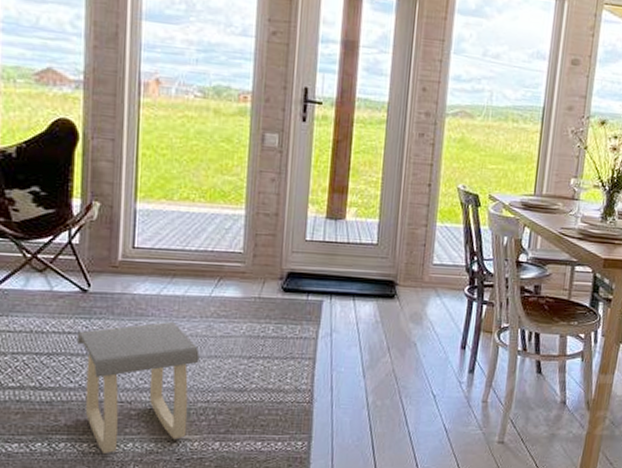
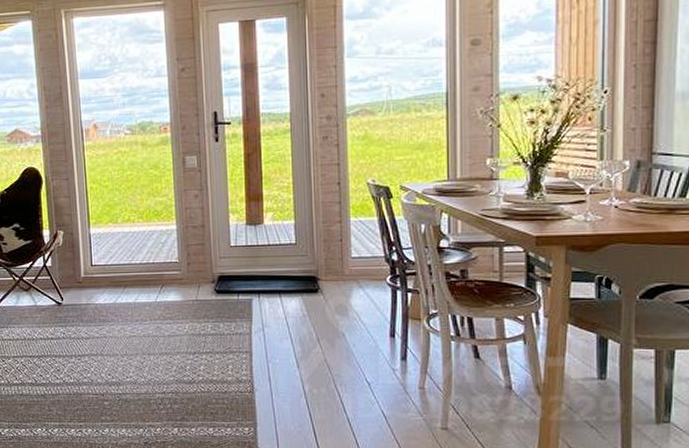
stool: present [77,321,200,455] -> none [58,325,153,438]

